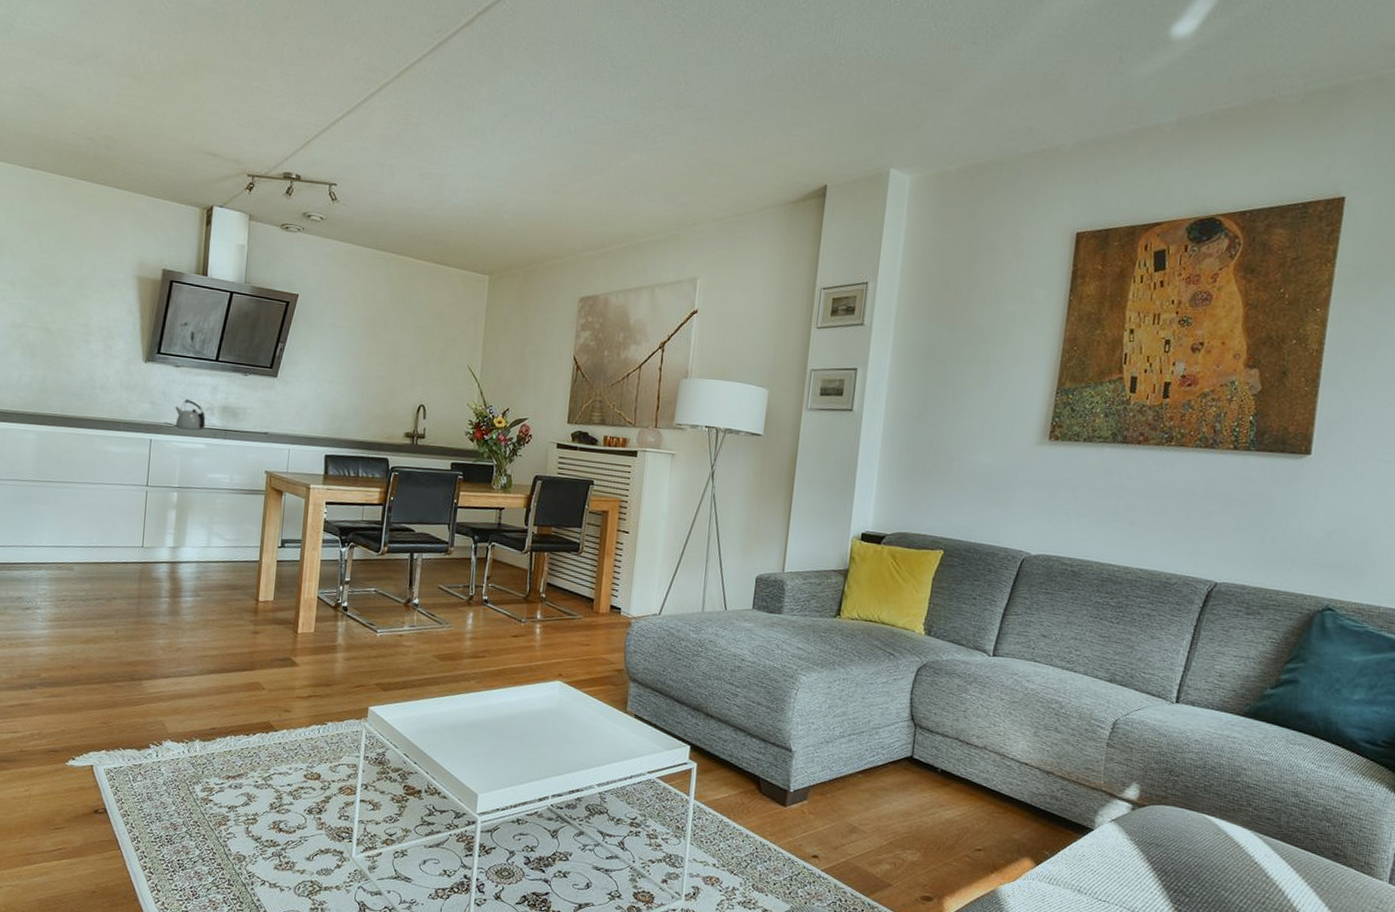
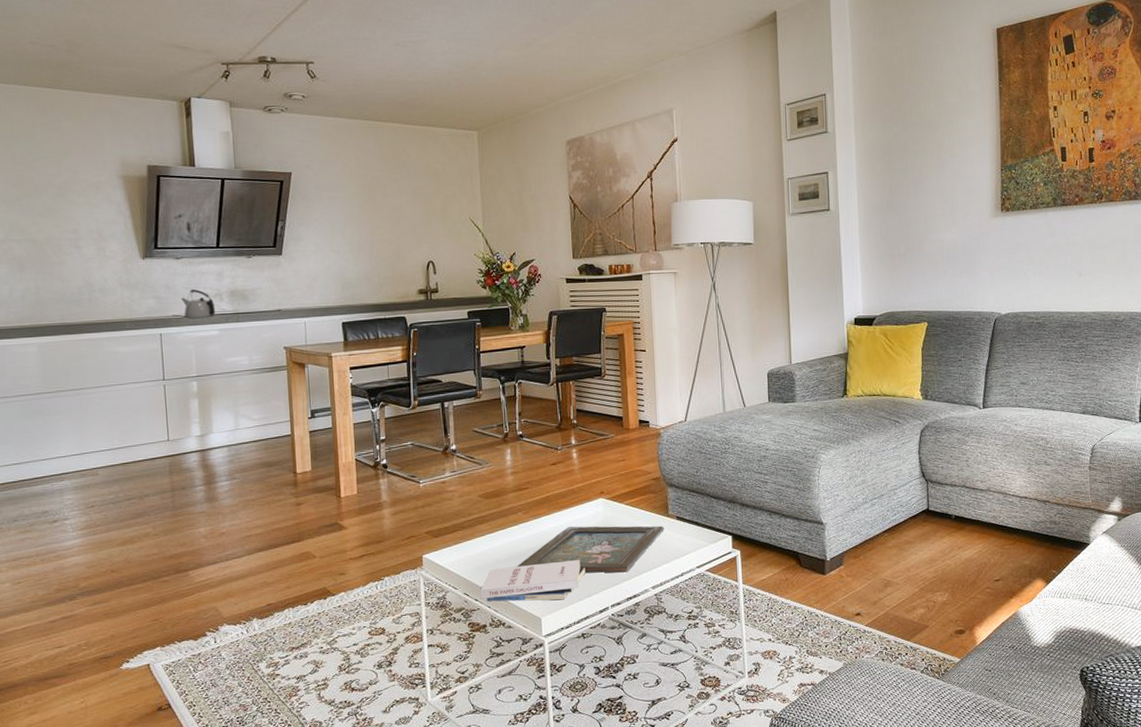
books: none [420,733,531,780] -> present [480,560,586,602]
decorative tray: none [461,705,620,764] -> present [517,526,664,573]

